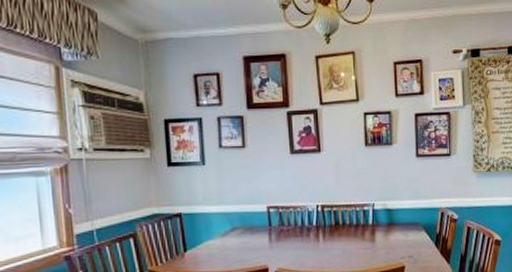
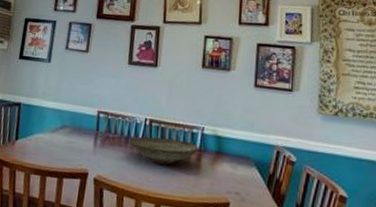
decorative bowl: none [303,219,372,246] -> present [128,136,199,165]

